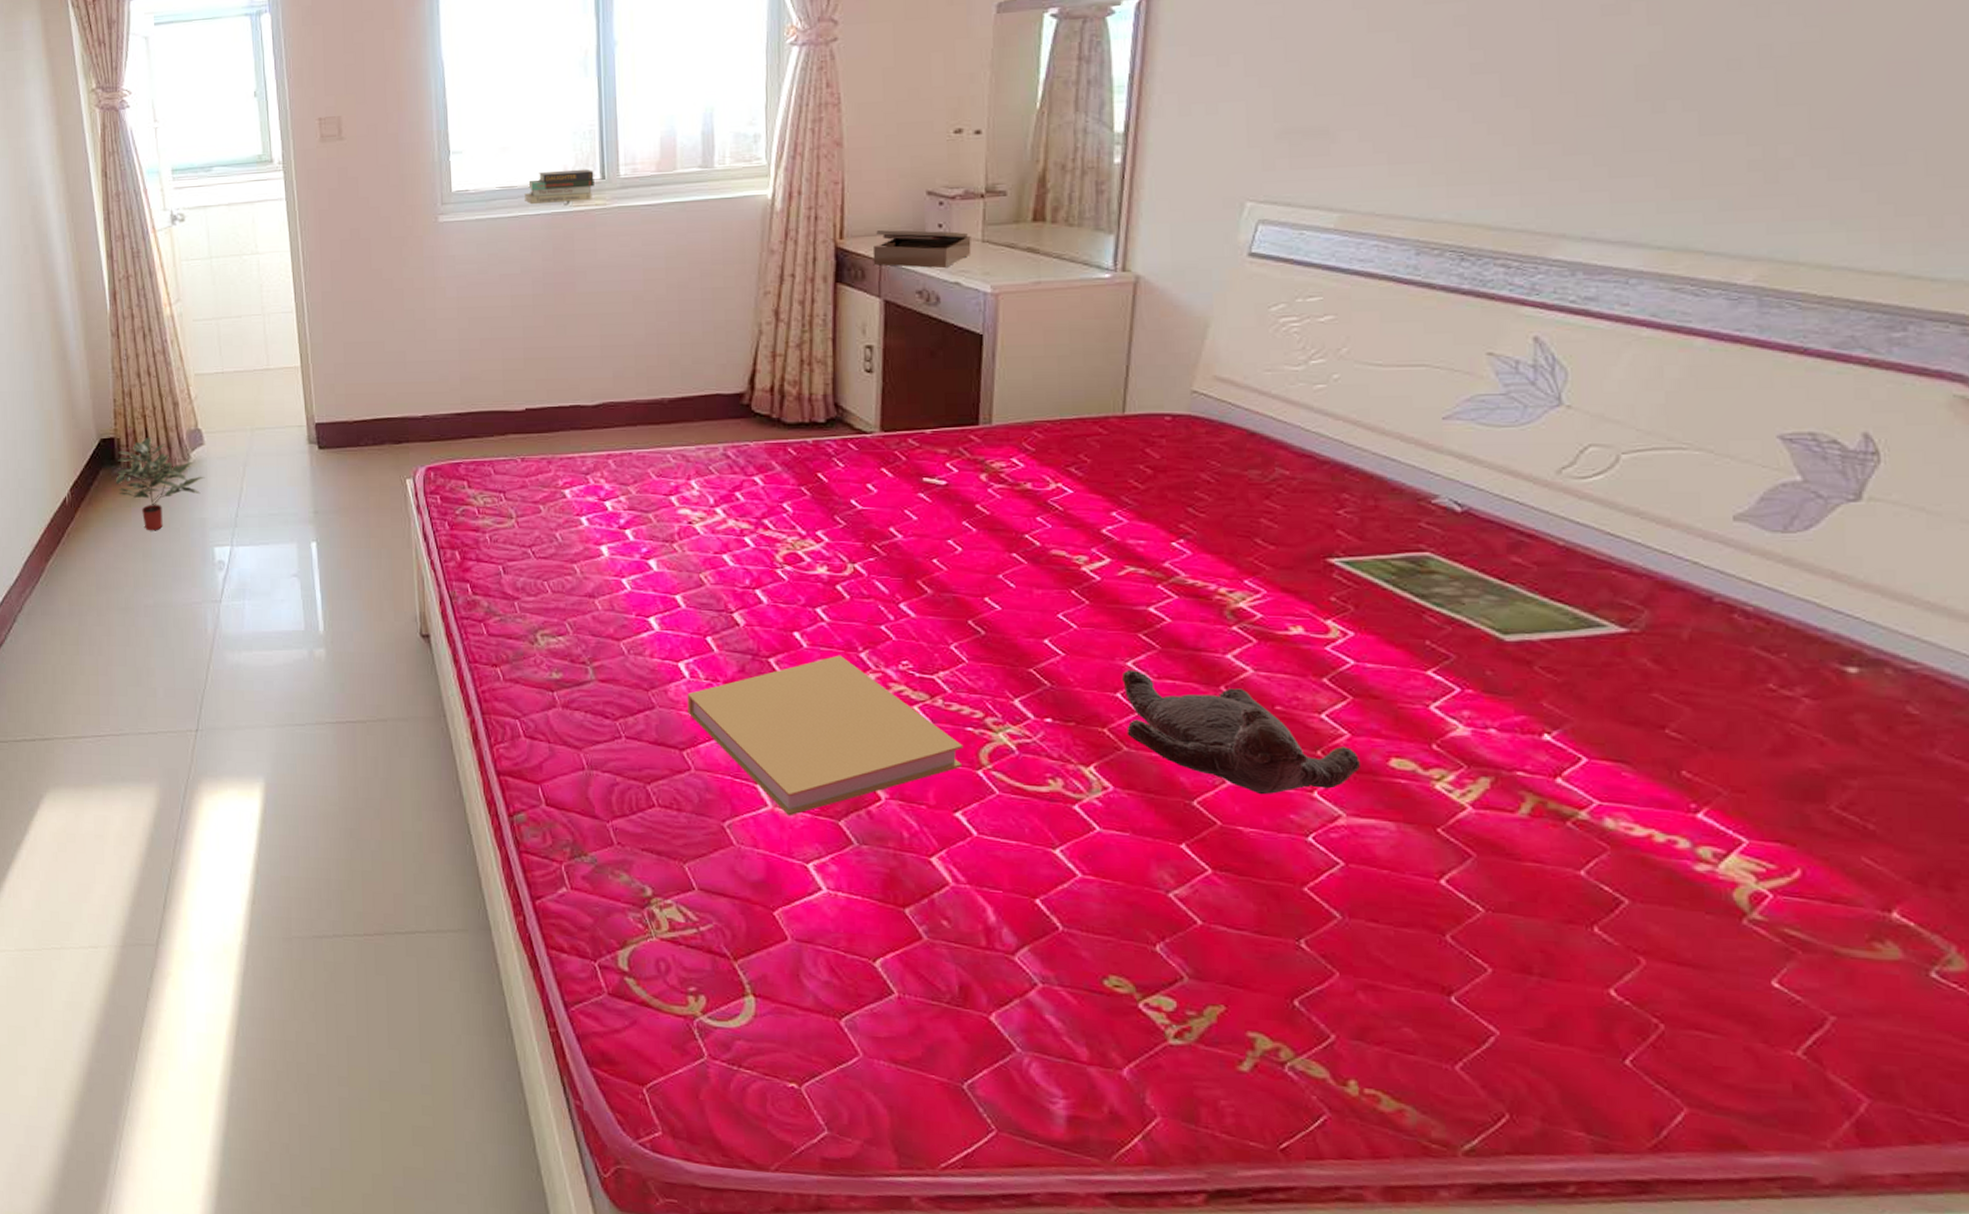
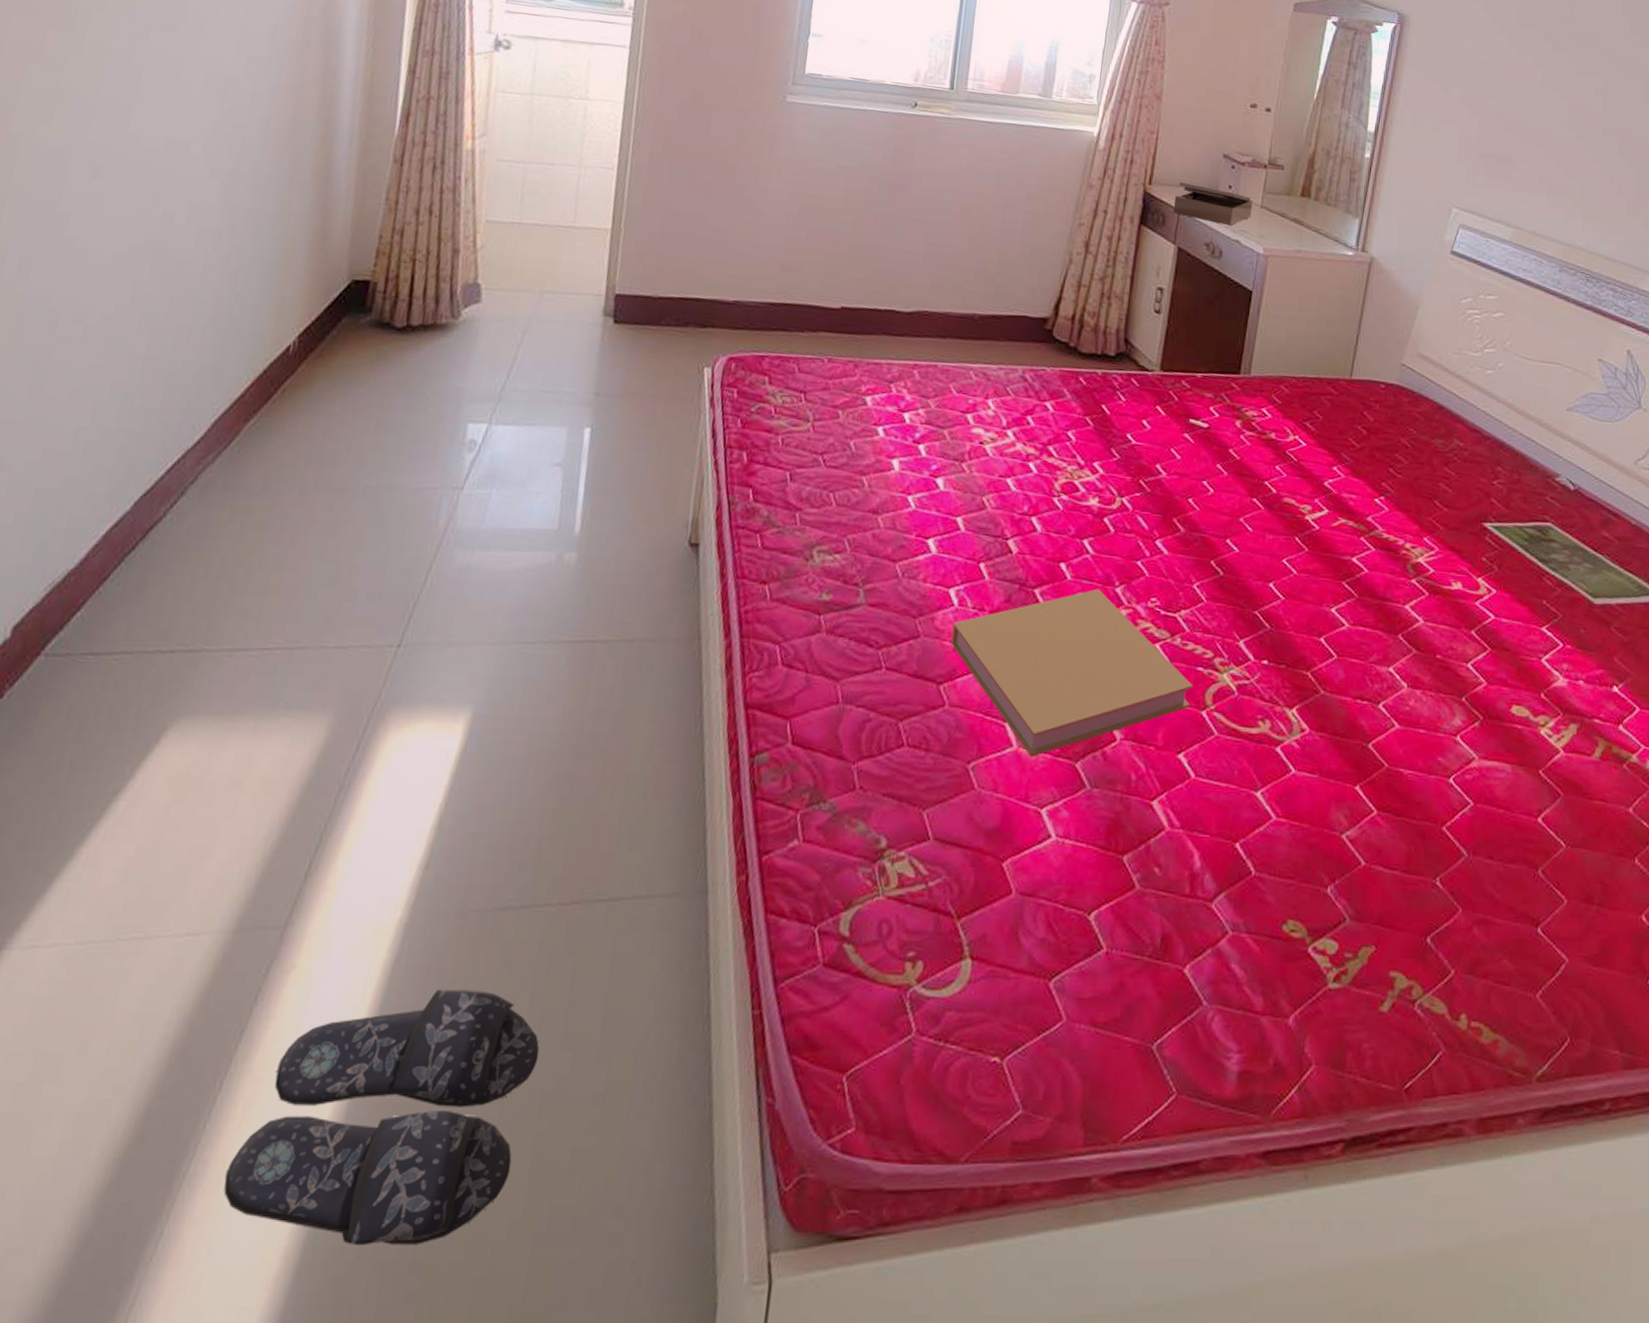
potted plant: present [115,436,205,531] -> none [359,285,474,397]
slippers: none [153,996,372,1185] -> present [224,989,540,1245]
books: present [524,168,594,205] -> none [875,71,944,108]
stuffed animal: present [1121,670,1360,795] -> none [1325,615,1491,738]

